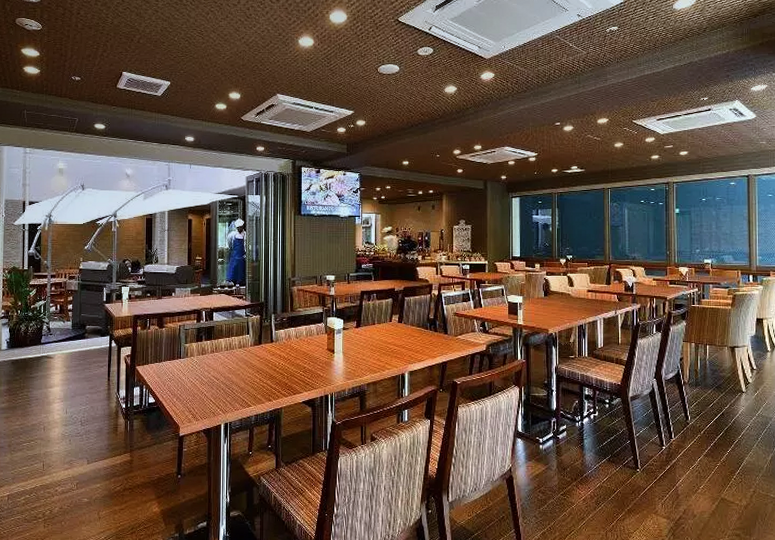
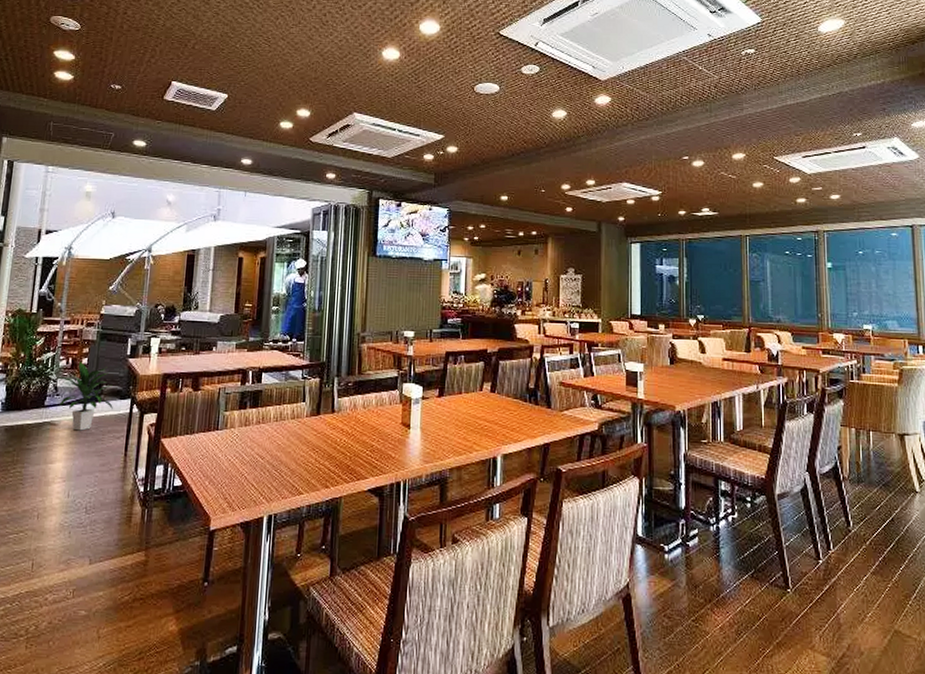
indoor plant: none [49,308,96,362] -> present [57,362,113,431]

